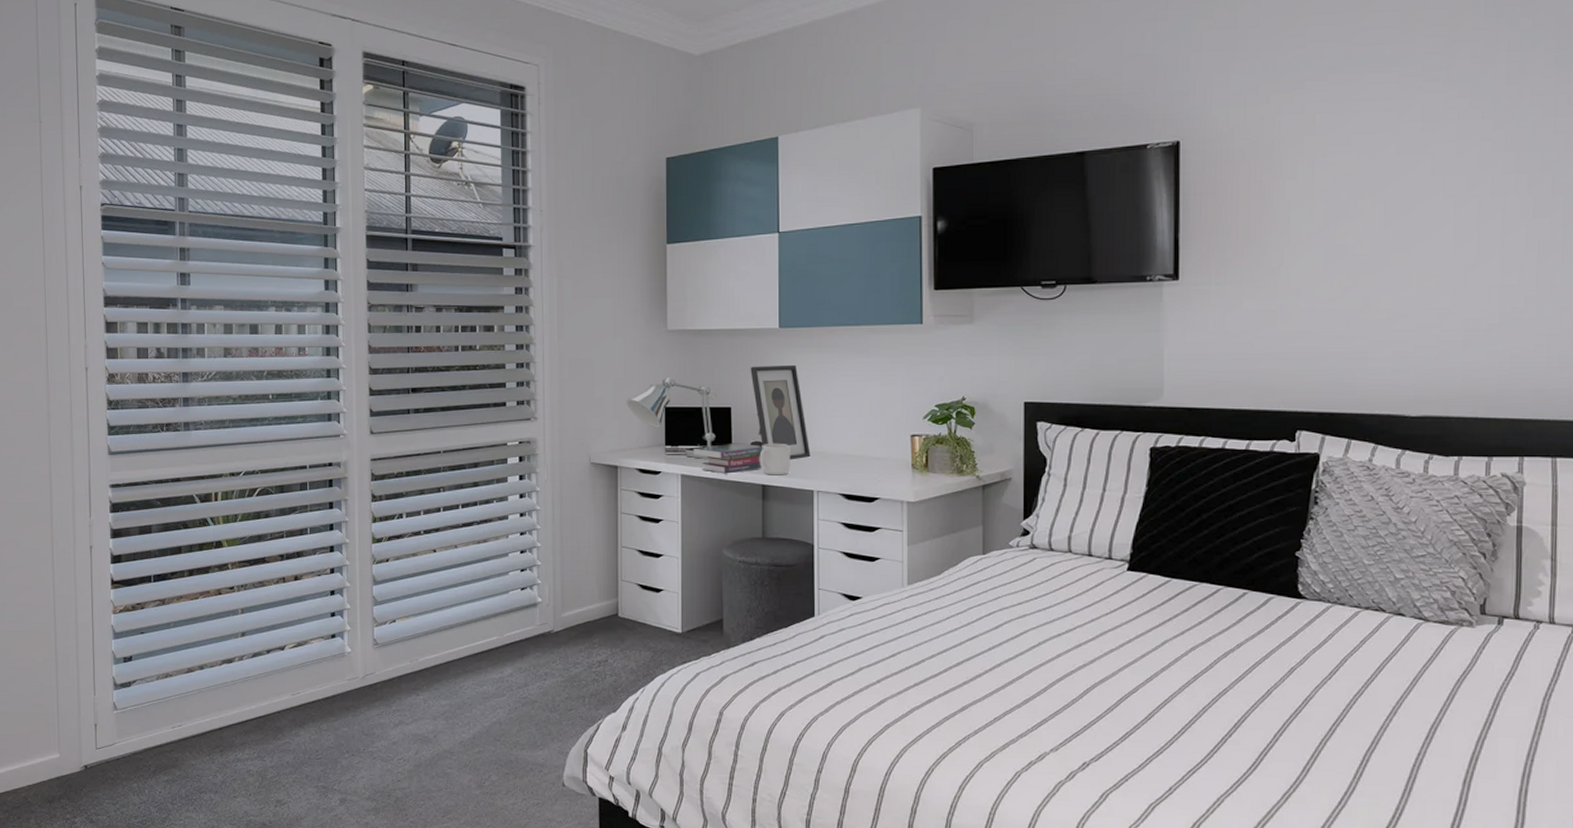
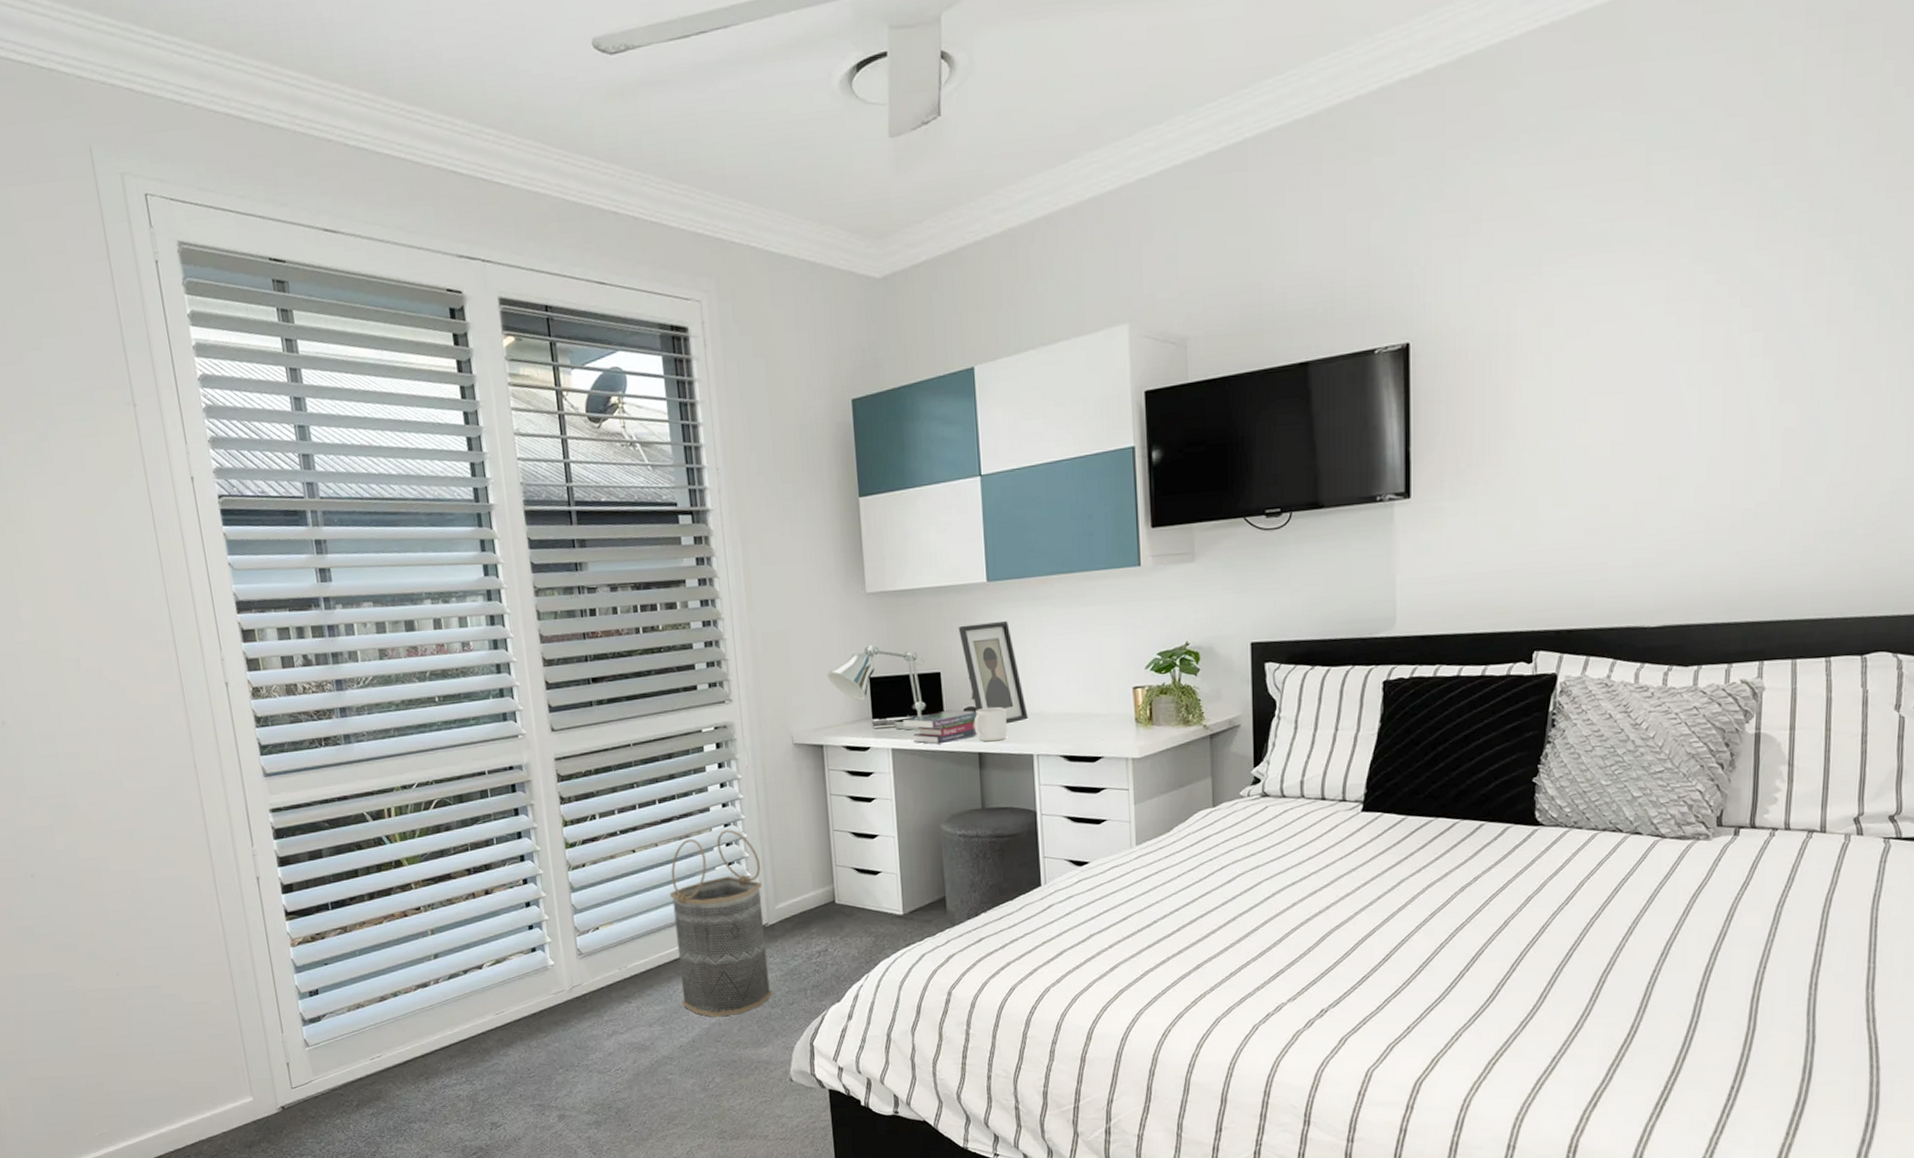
basket: none [464,538,553,717] -> present [669,829,773,1018]

